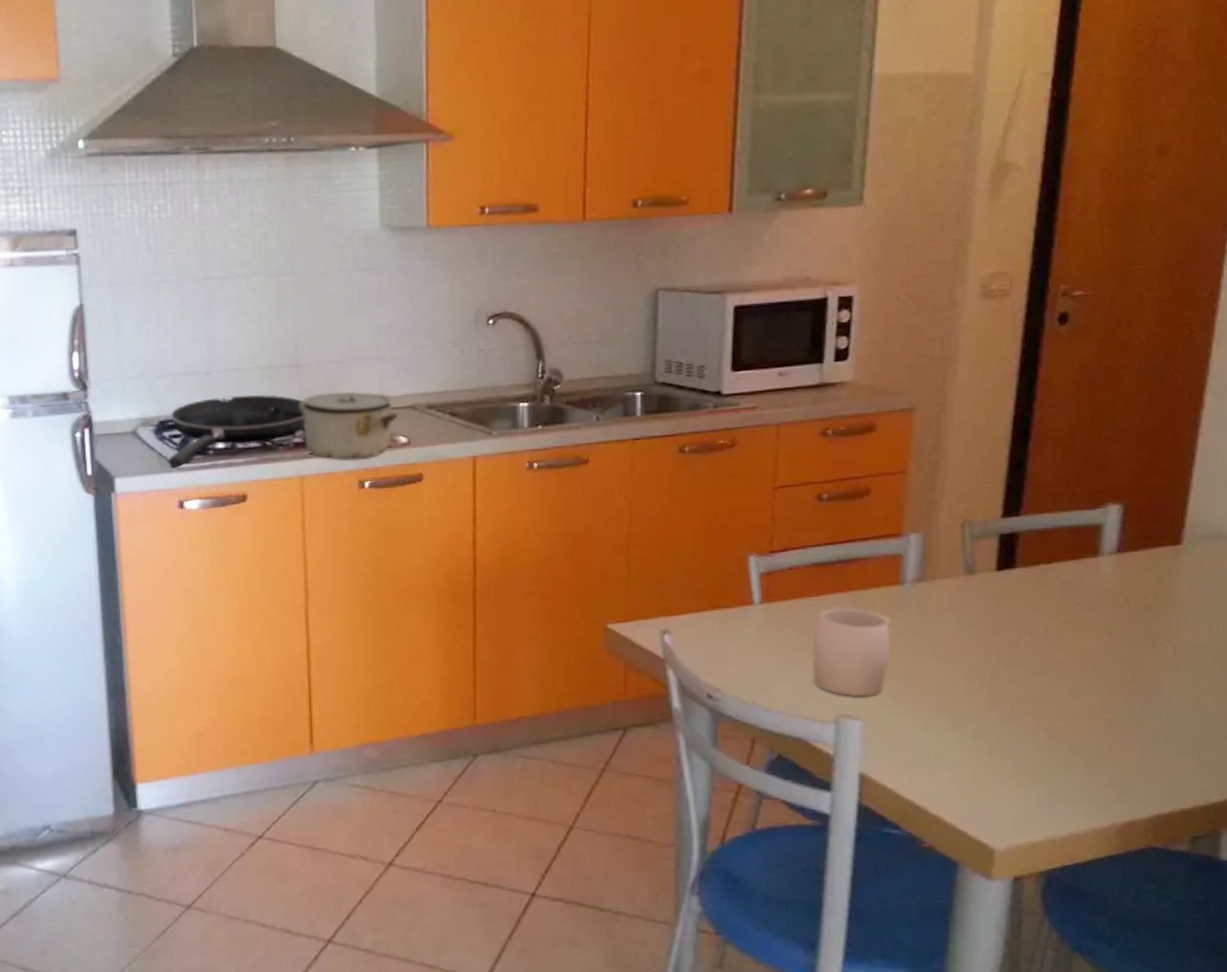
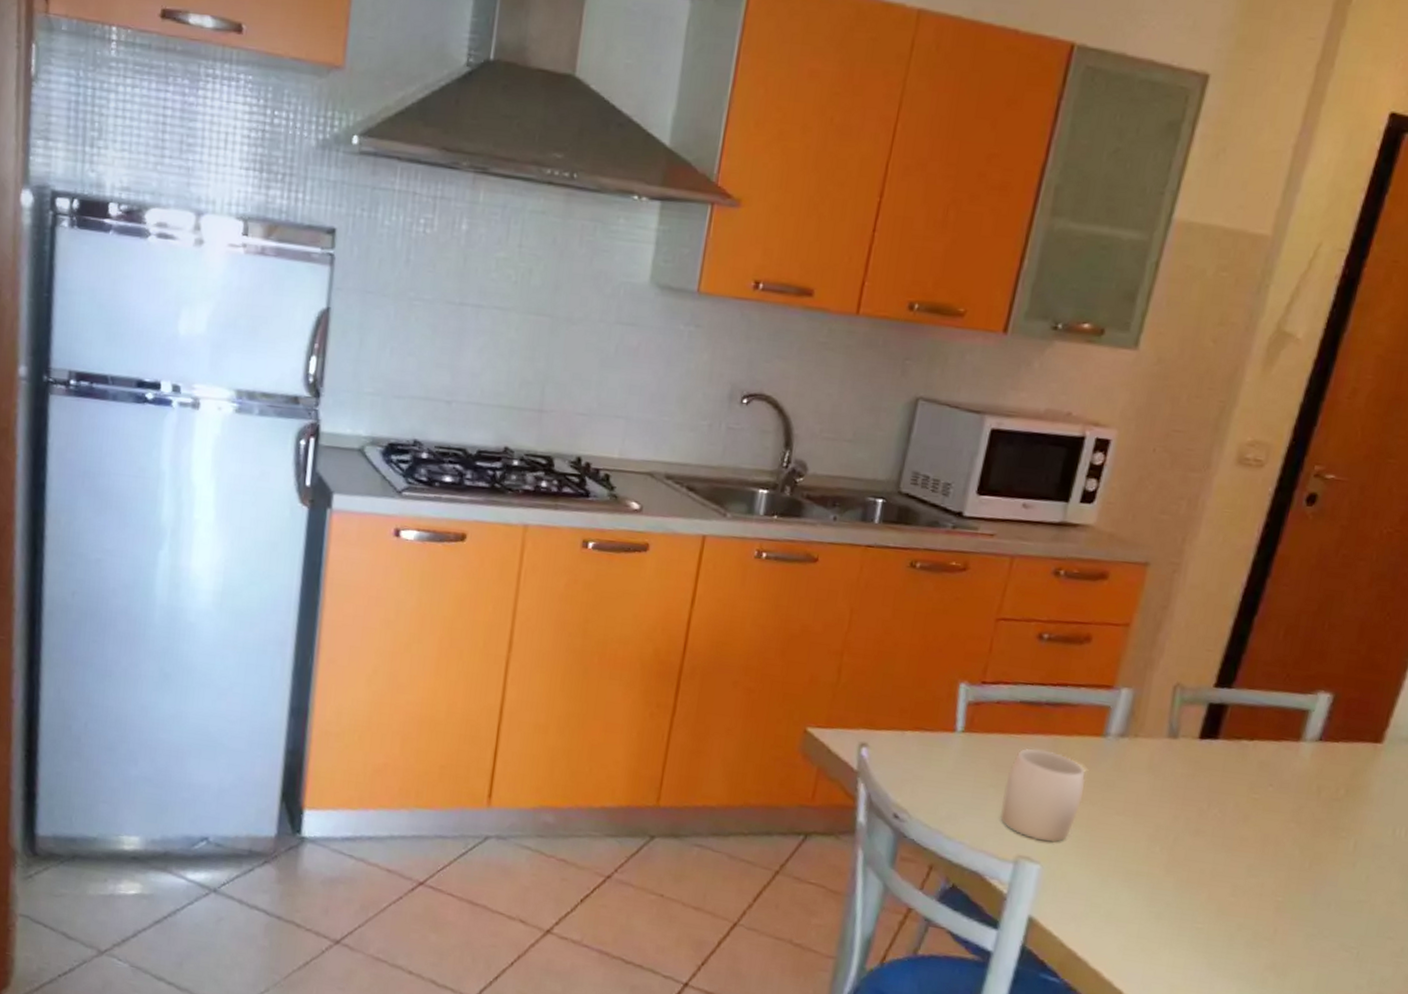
frying pan: present [168,394,307,467] -> none [390,428,544,494]
cooking pot: present [298,391,399,462] -> none [534,443,635,521]

